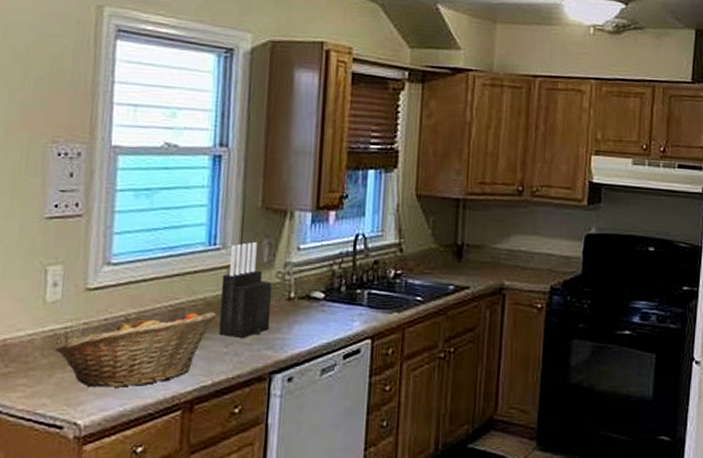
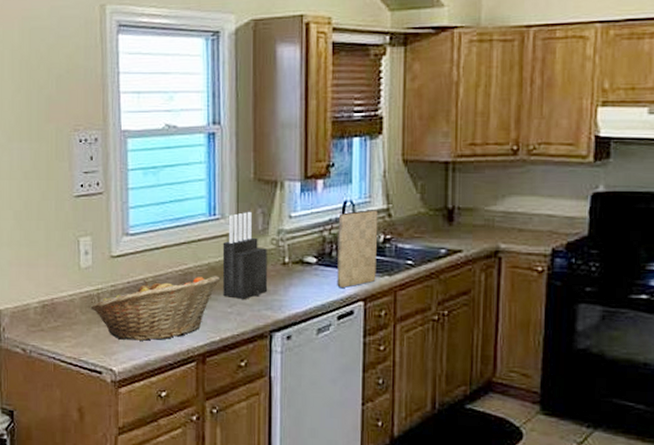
cutting board: none [344,244,390,325] -> present [337,210,378,288]

